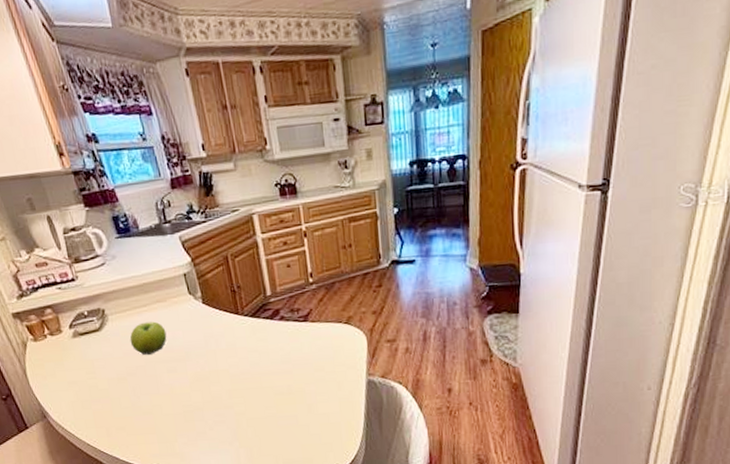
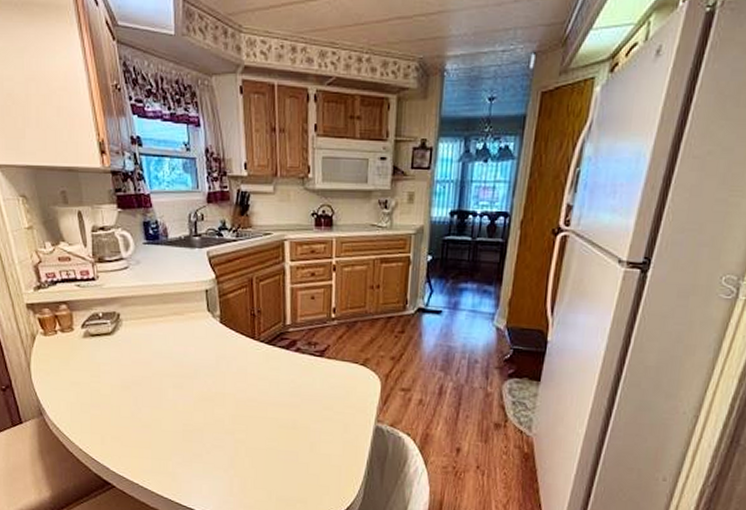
fruit: present [129,321,167,355] -> none [140,333,178,367]

